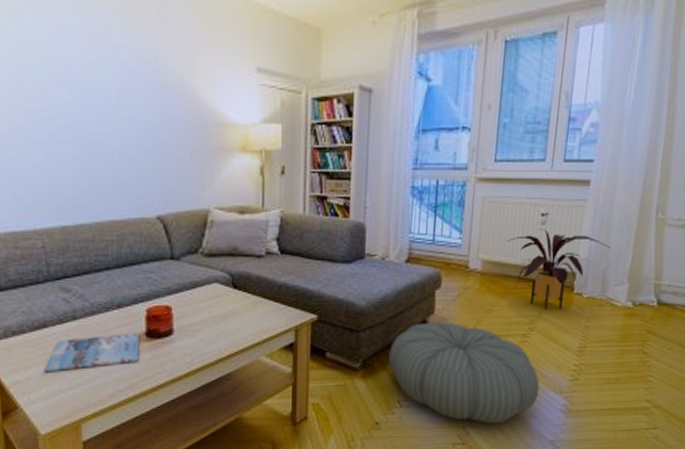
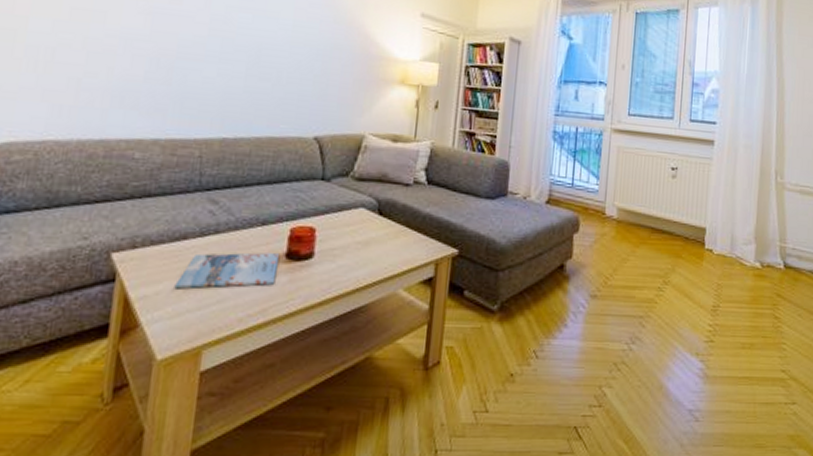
pouf: present [389,322,540,424] -> none [526,267,676,385]
house plant: present [507,229,611,310] -> none [640,182,737,265]

